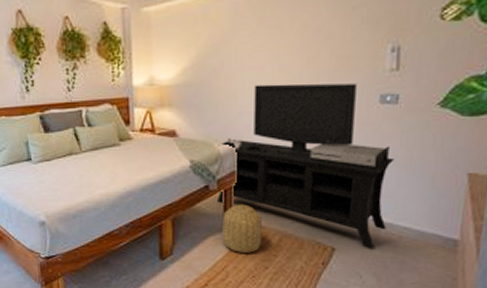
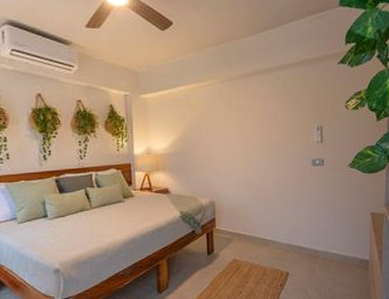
media console: present [216,83,395,248] -> none [201,152,325,271]
basket: present [223,204,262,253] -> none [206,243,236,282]

